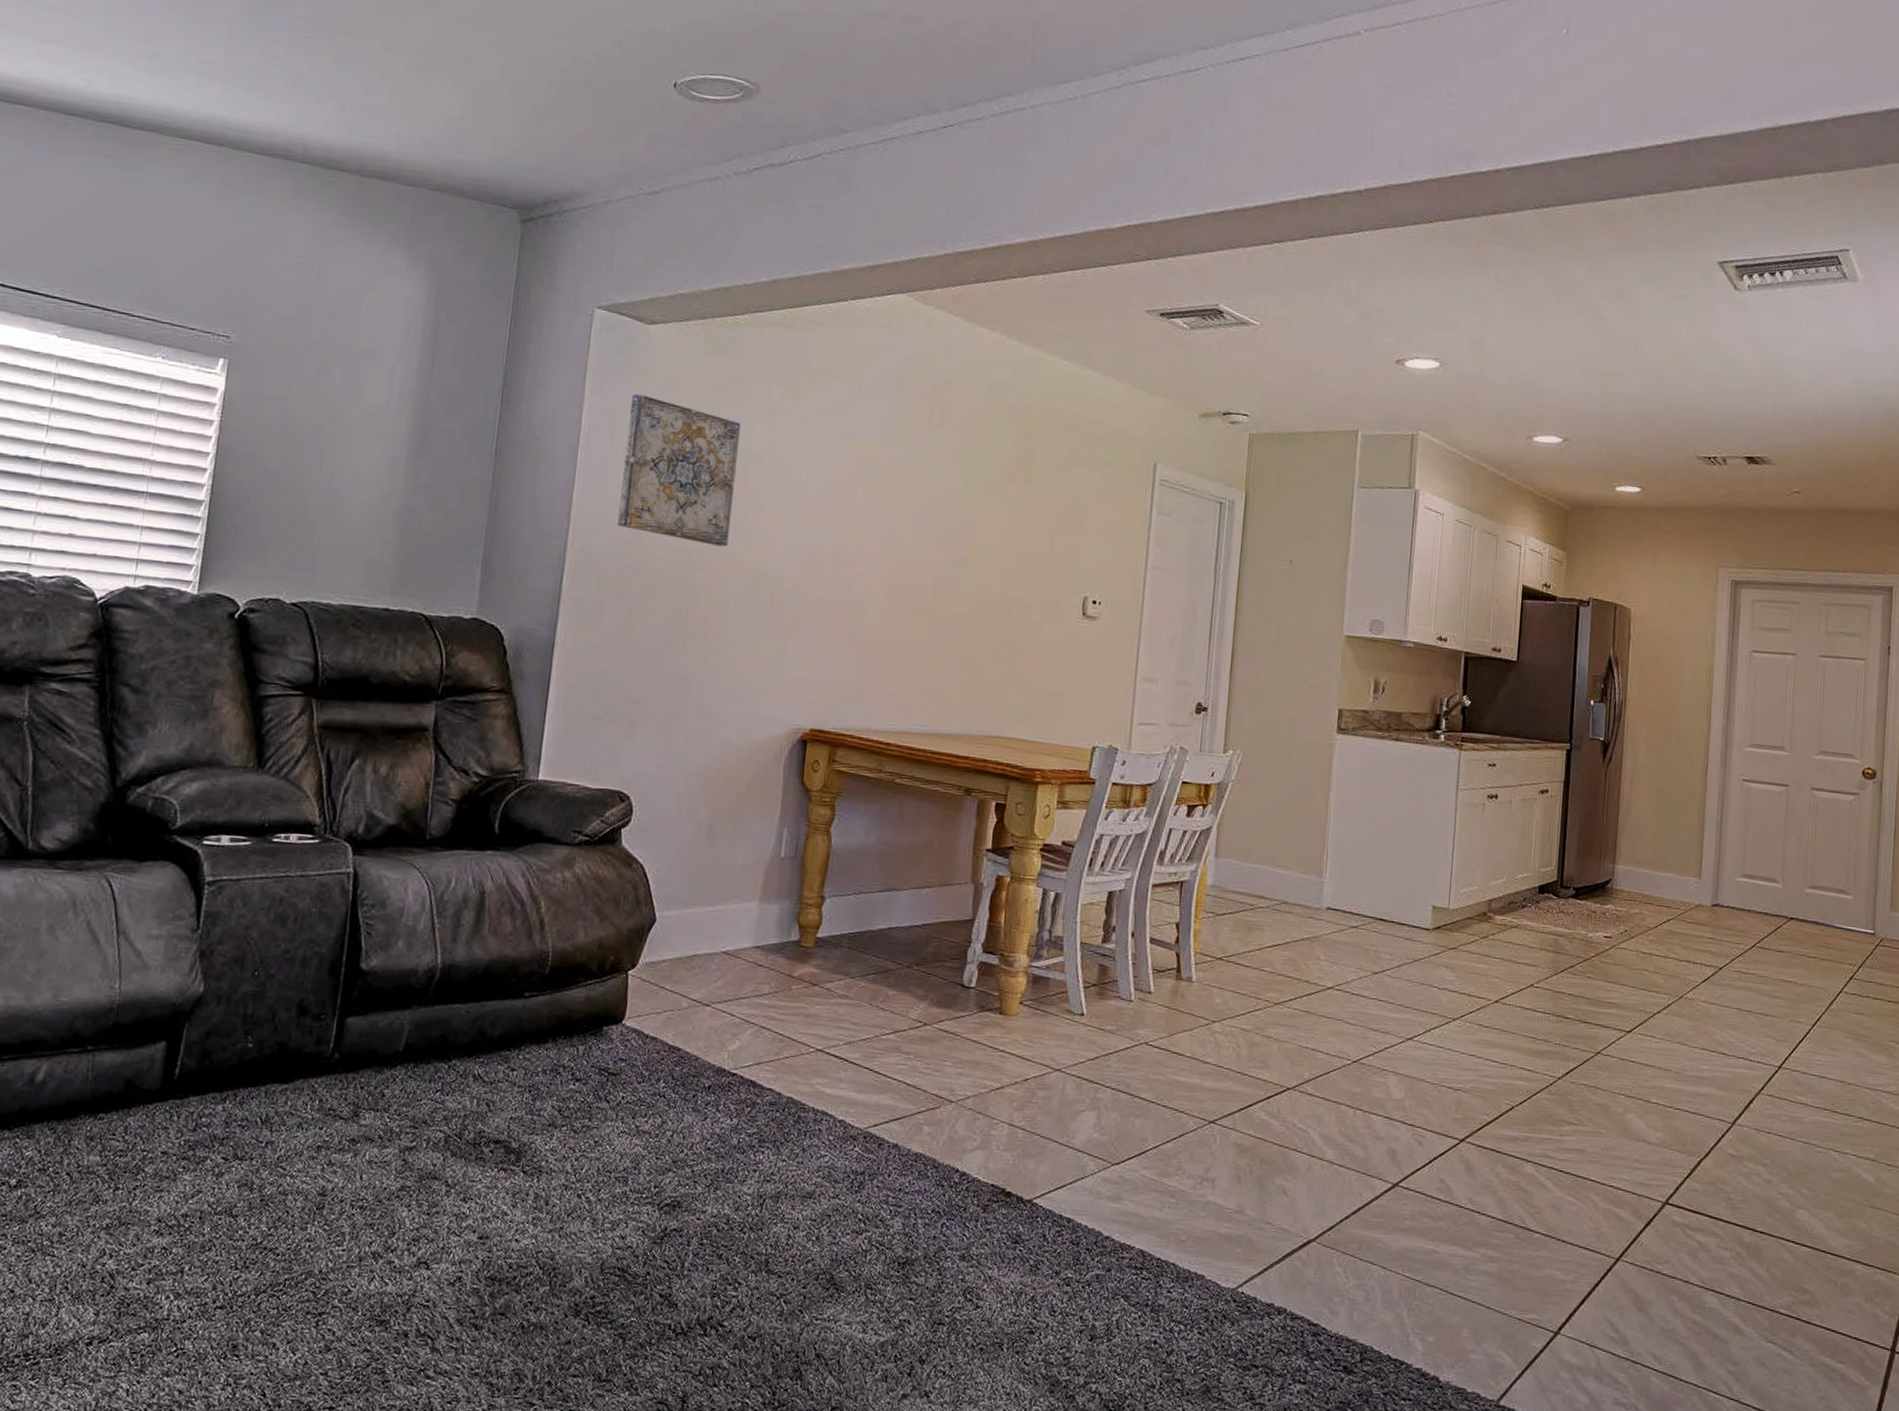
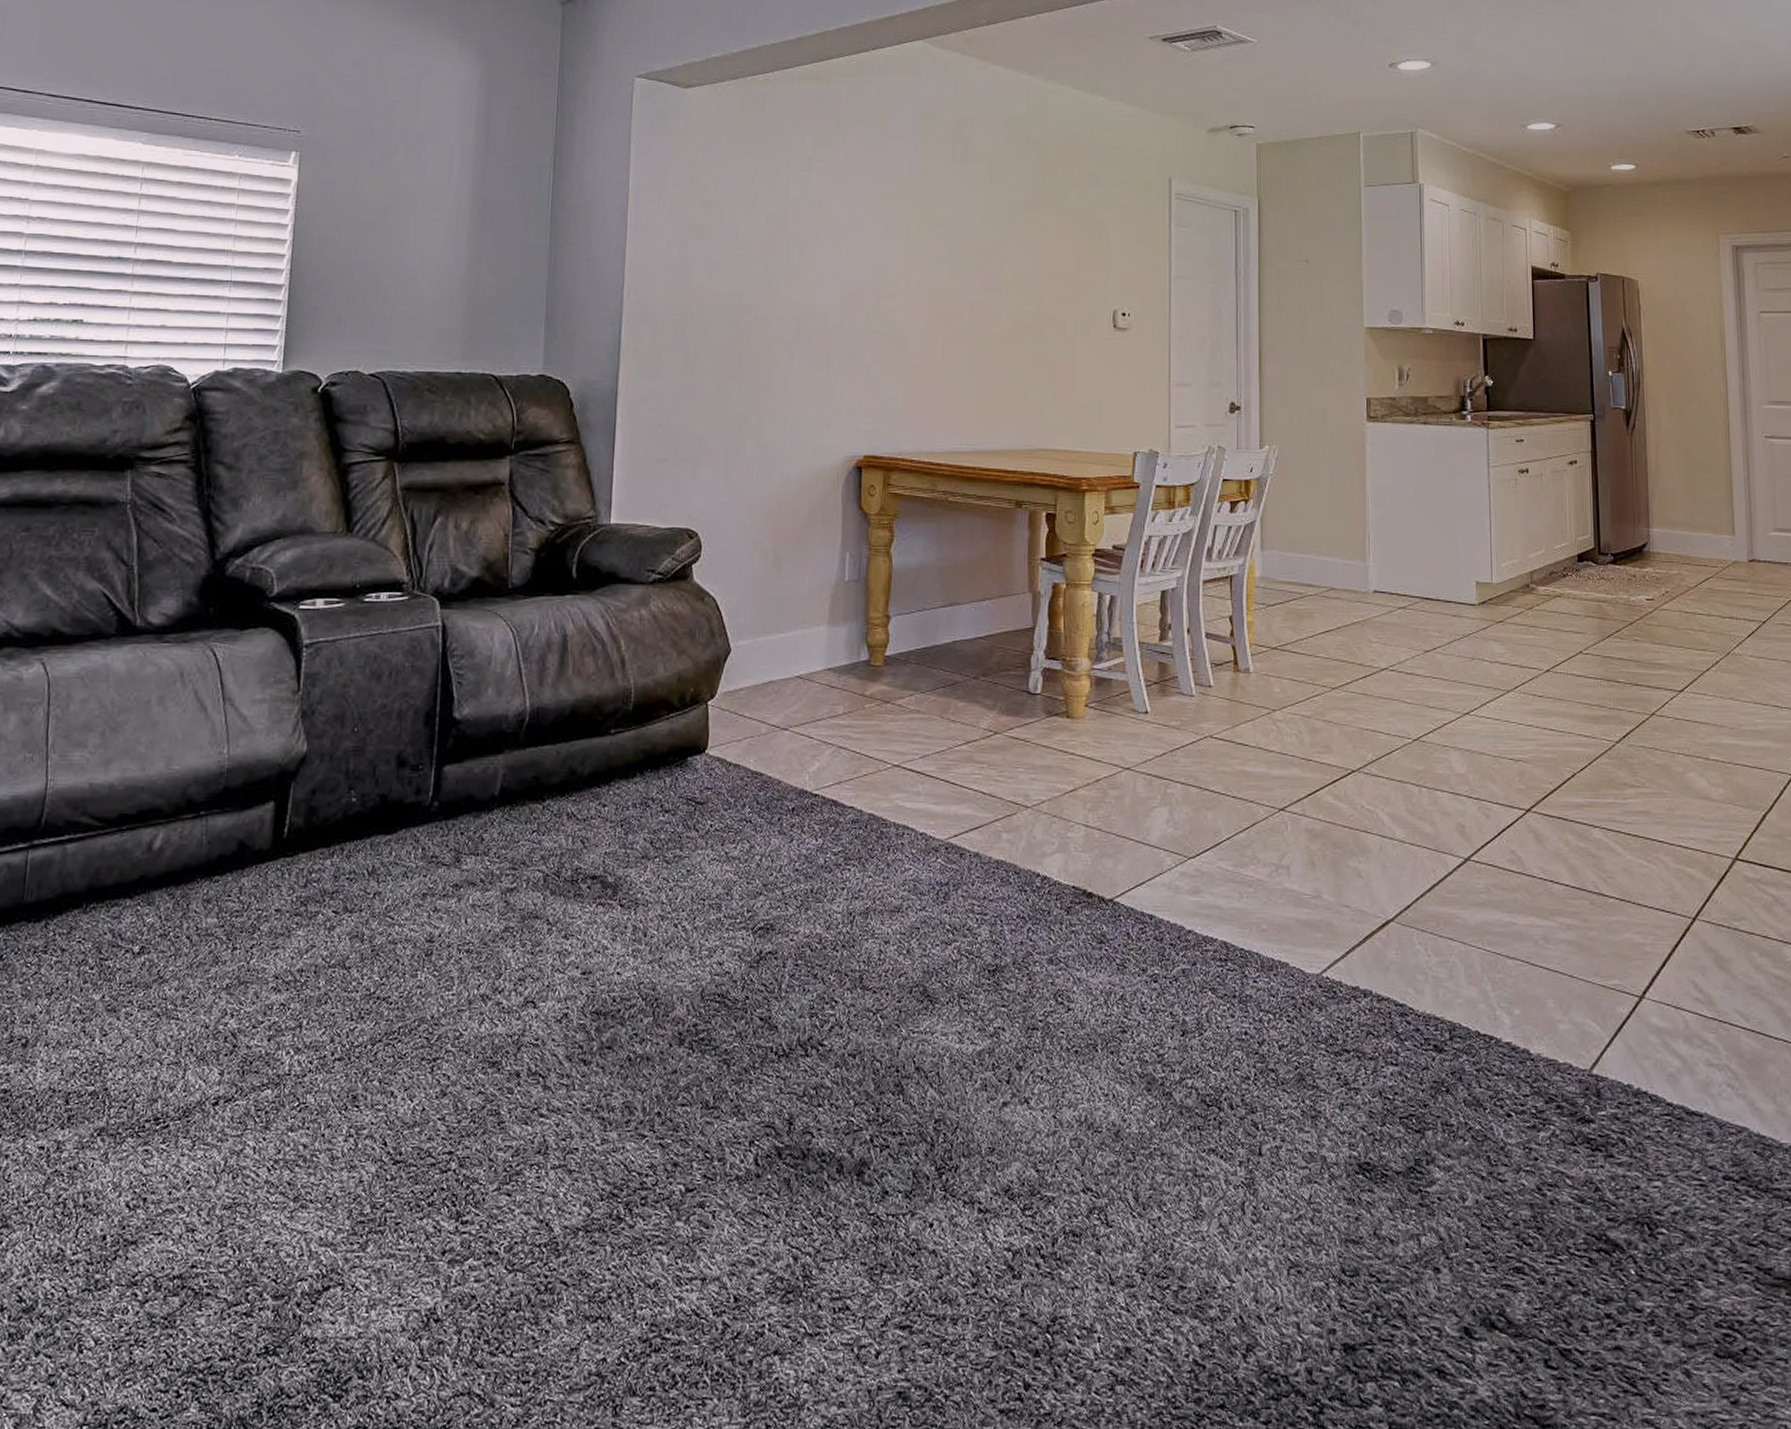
wall art: present [617,393,741,547] -> none [669,153,778,290]

